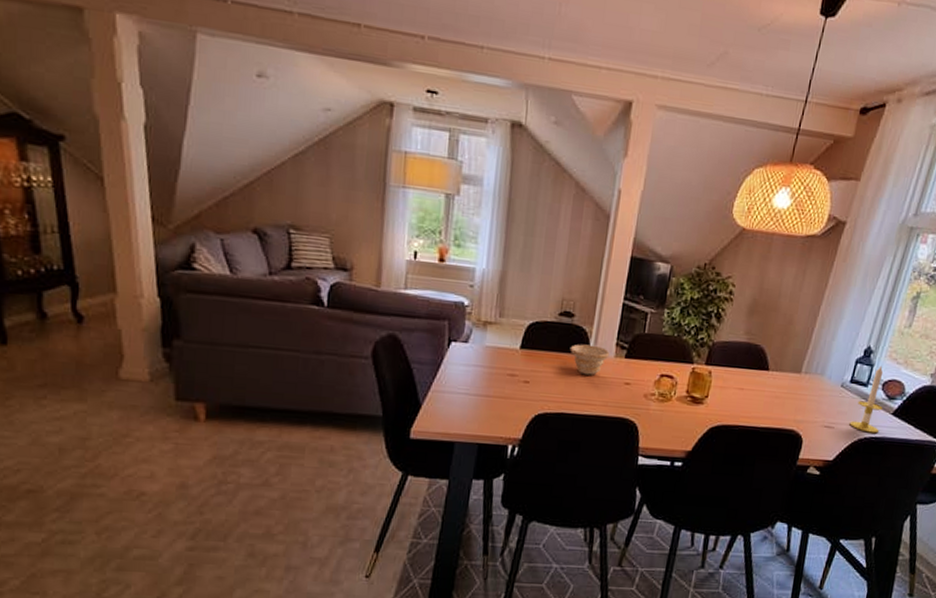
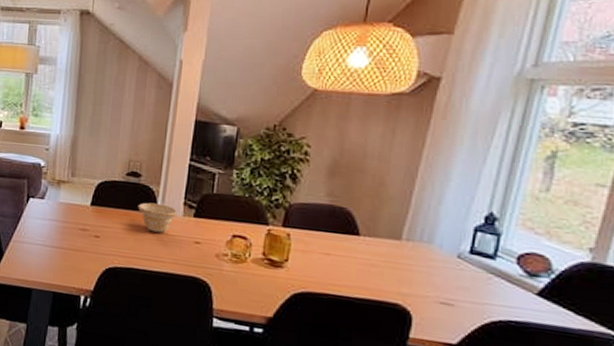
candle: present [849,365,884,433] -> none [475,235,522,317]

